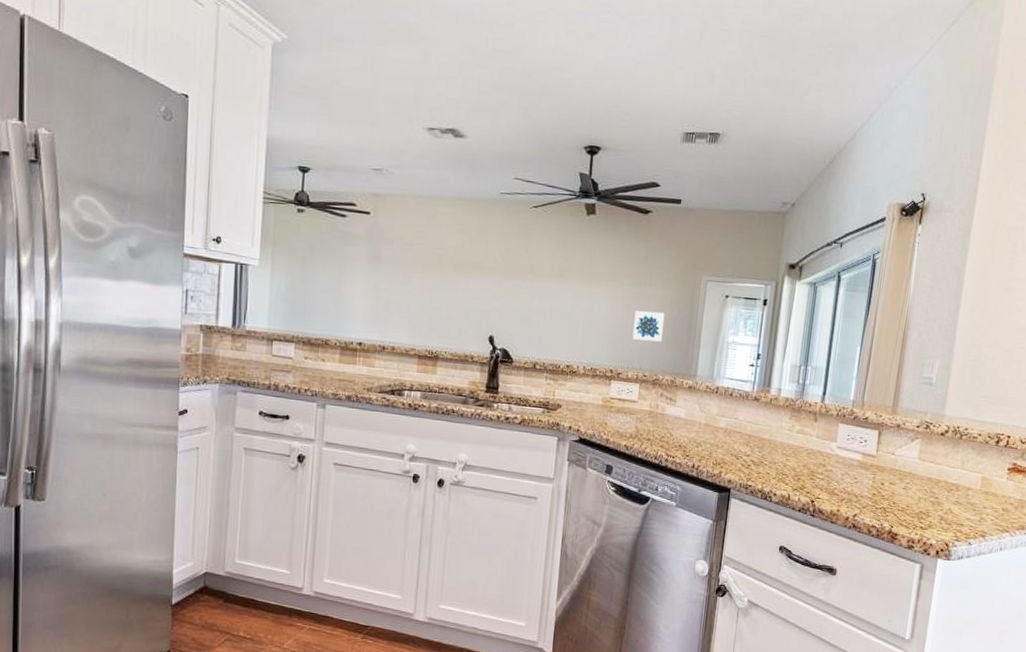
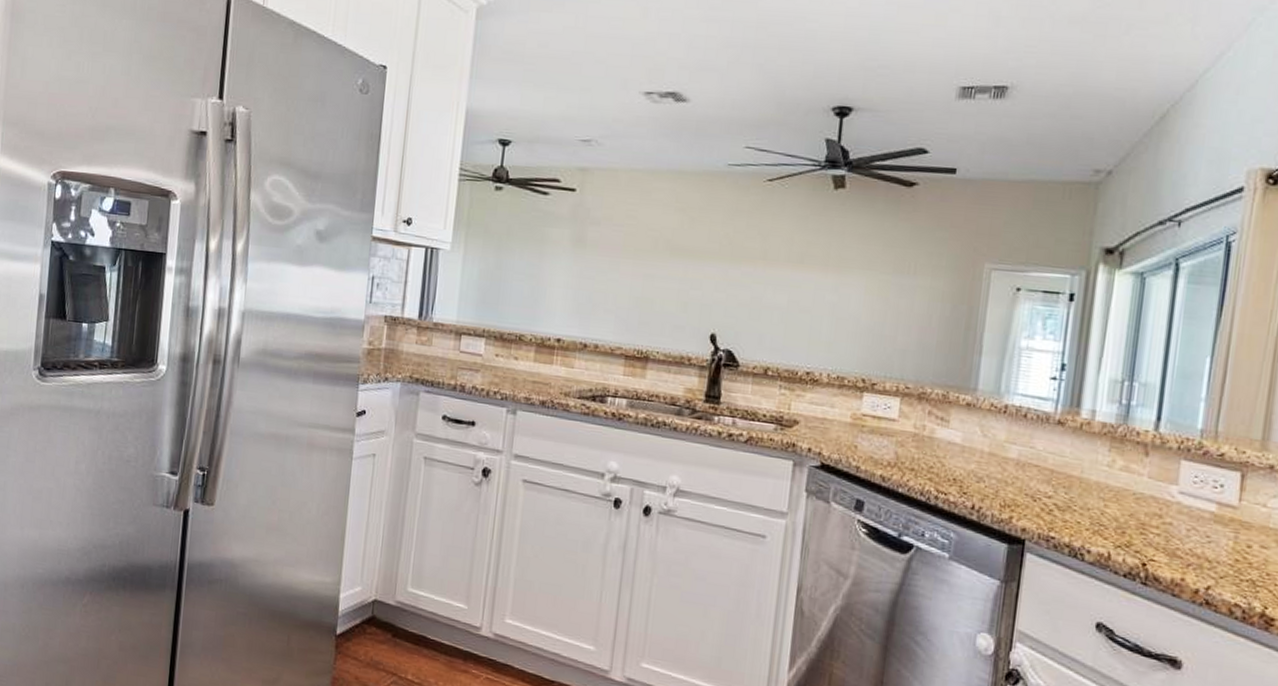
wall art: present [632,311,665,342] -> none [891,306,935,346]

